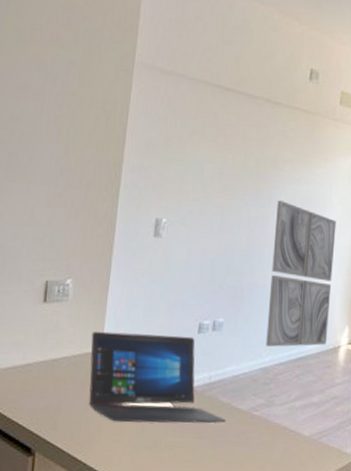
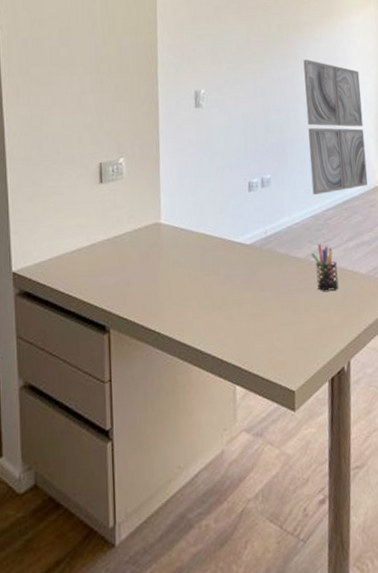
laptop: present [89,331,226,423] -> none [149,196,287,288]
pen holder: none [254,398,281,448] -> present [311,244,339,291]

